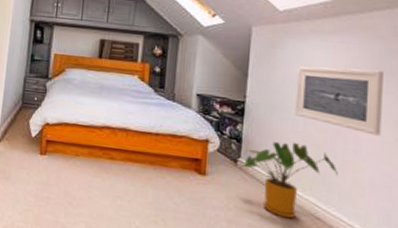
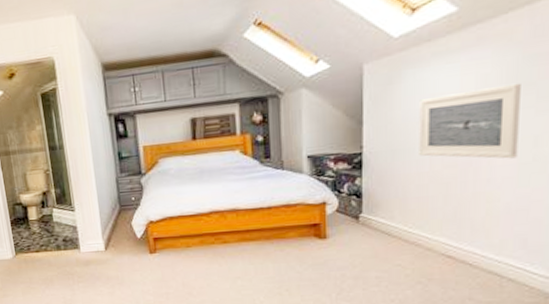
house plant: present [242,142,338,219] -> none [365,185,469,264]

